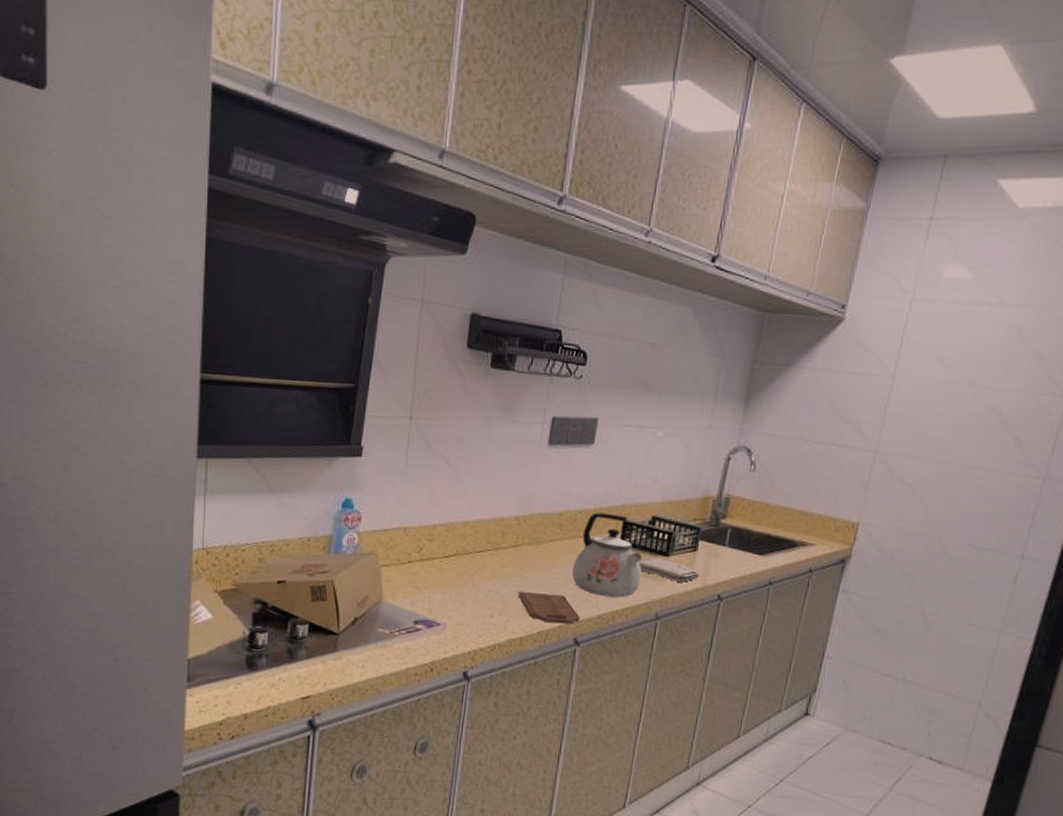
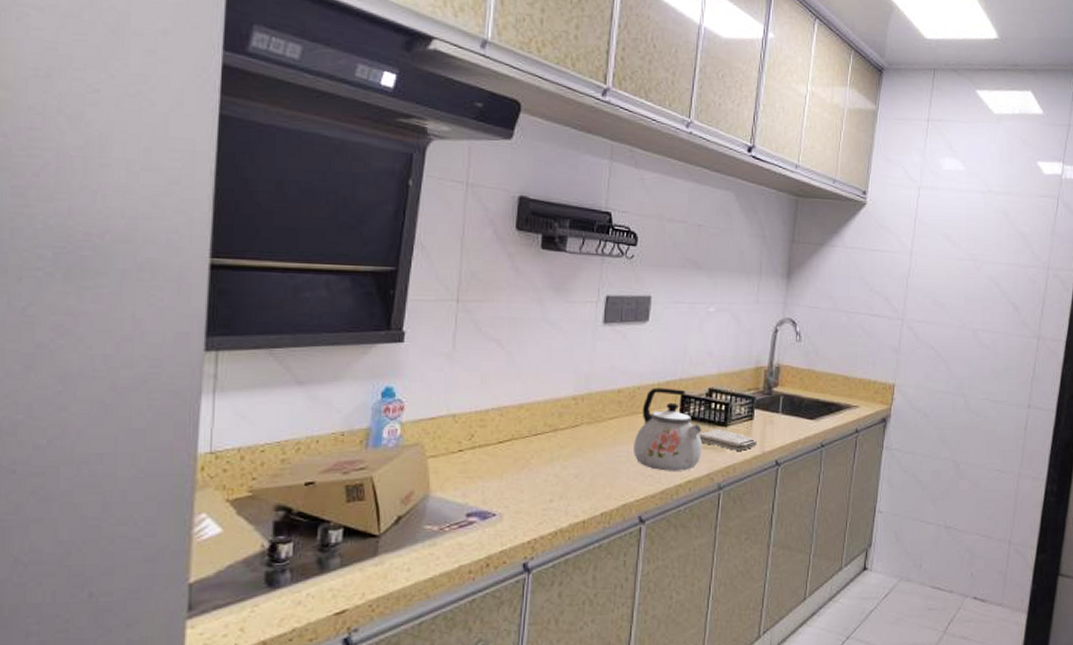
cutting board: present [518,592,580,625] -> none [579,473,644,503]

